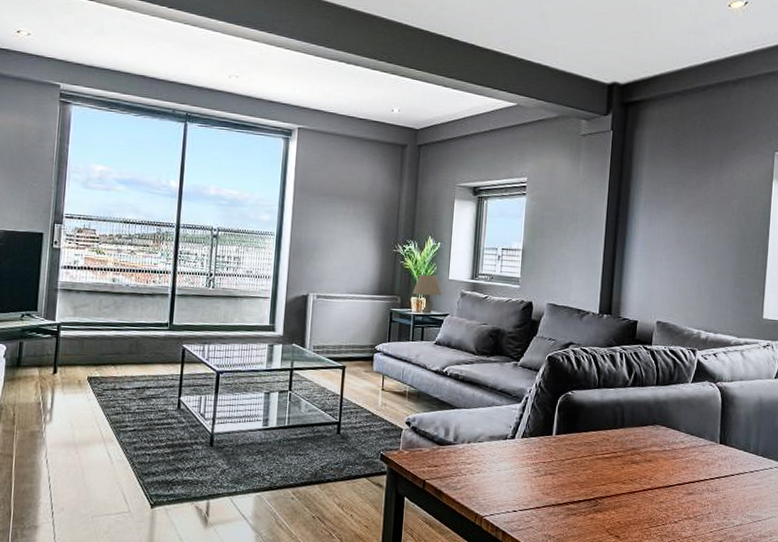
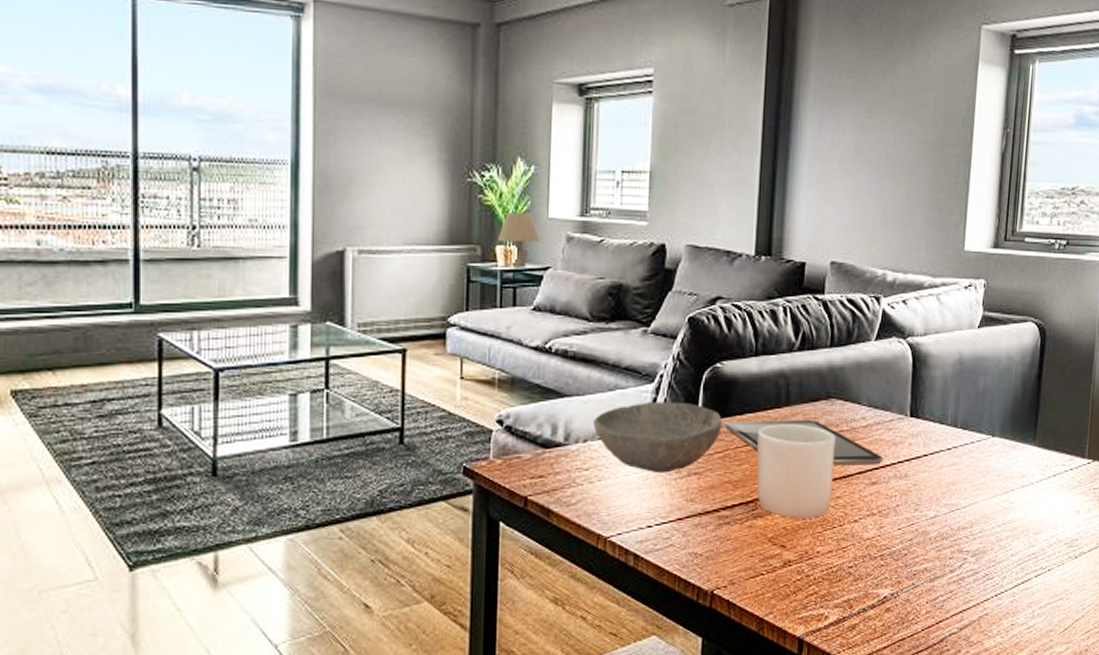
bowl: none [474,417,572,472] -> present [592,402,723,474]
tablet: none [573,436,698,479] -> present [724,420,884,466]
mug: none [597,441,660,517] -> present [756,424,836,519]

